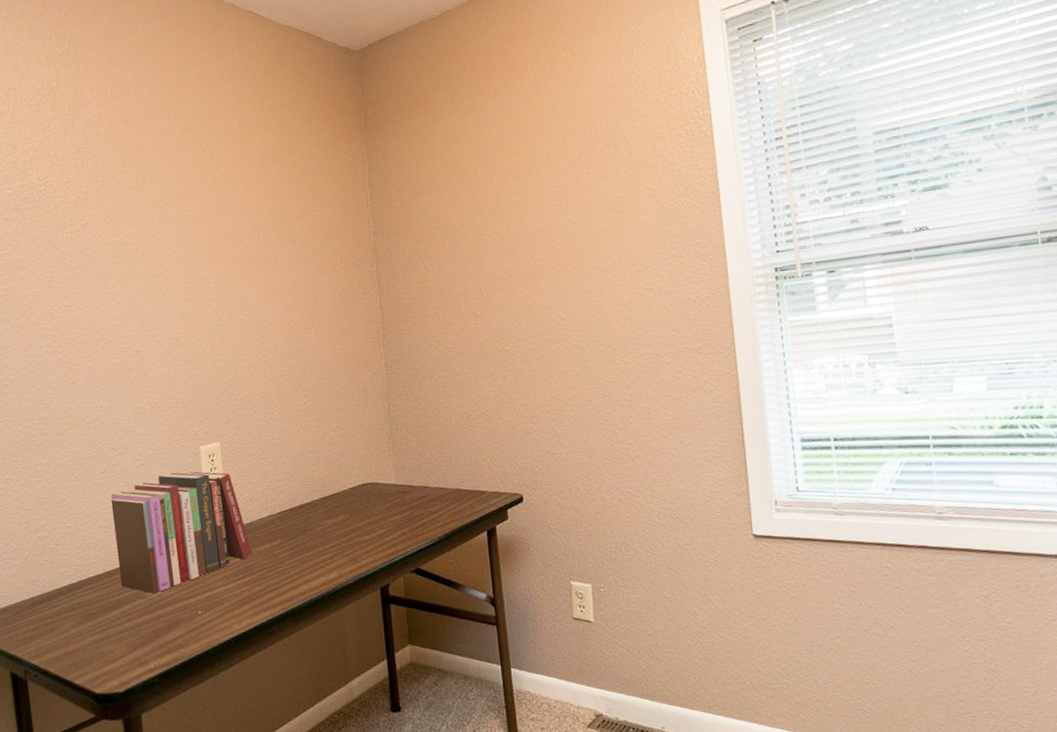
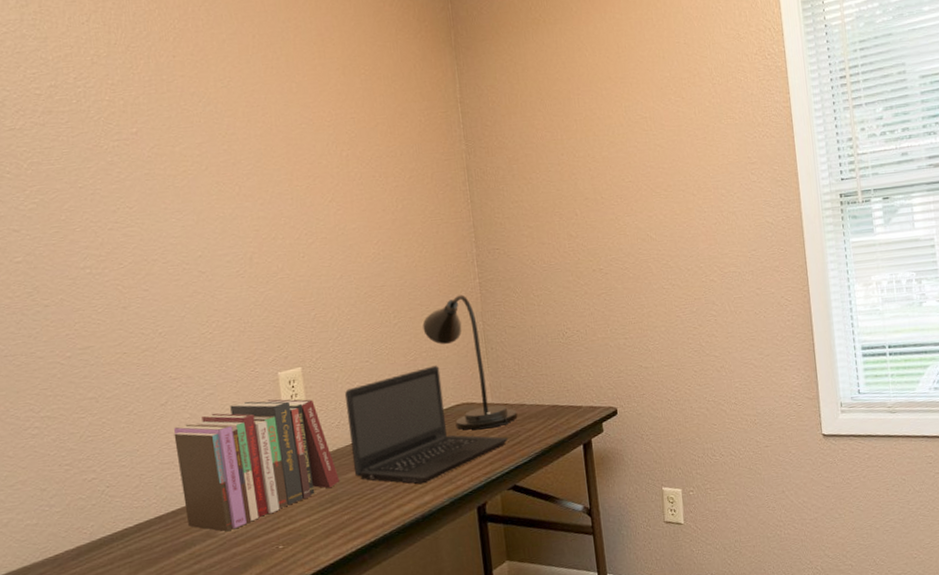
laptop: none [258,444,412,560] -> present [344,365,509,484]
desk lamp: none [330,375,421,510] -> present [422,294,518,430]

